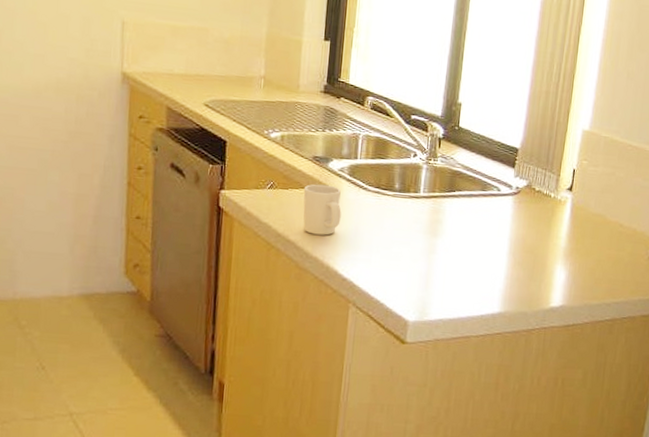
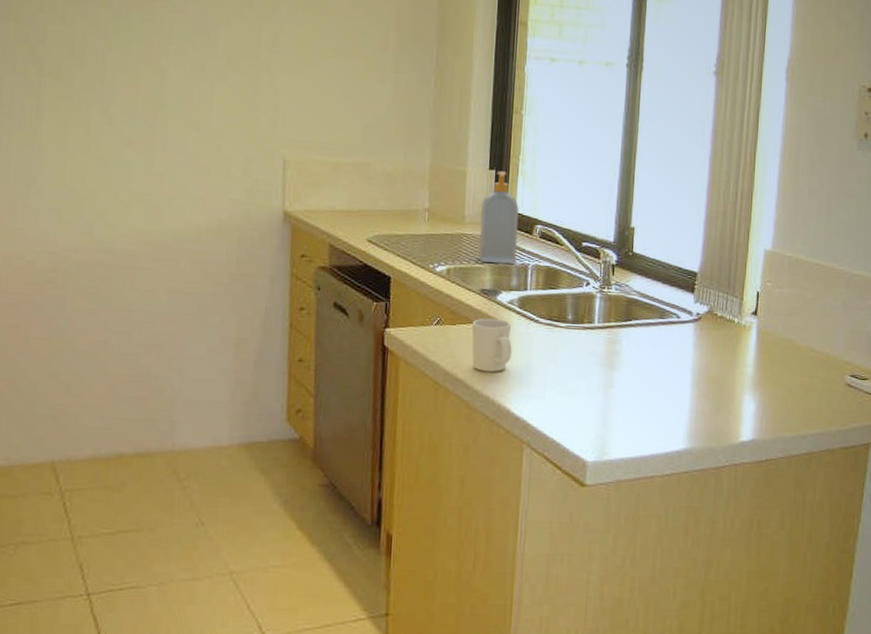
soap bottle: none [312,42,352,133] -> present [478,171,519,264]

